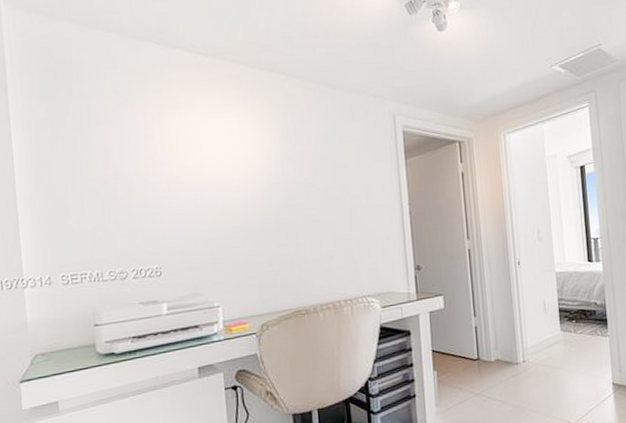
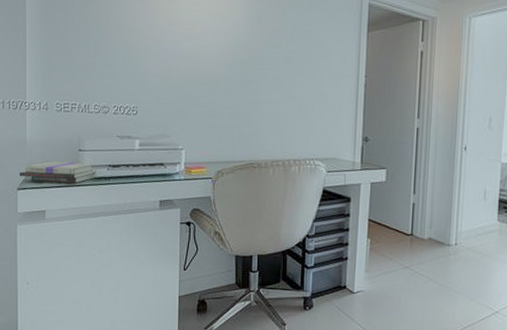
books: none [20,337,119,370] -> present [19,161,97,184]

